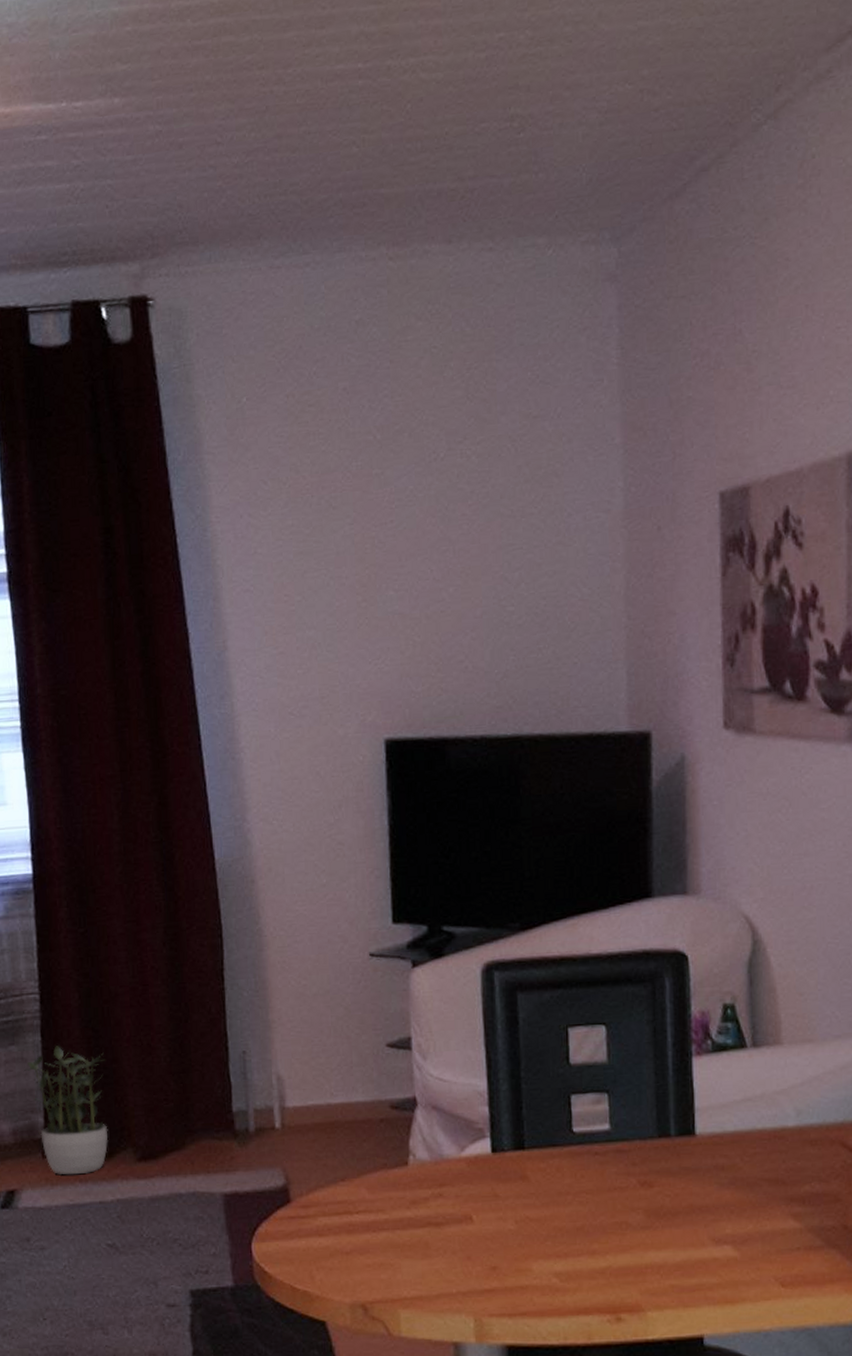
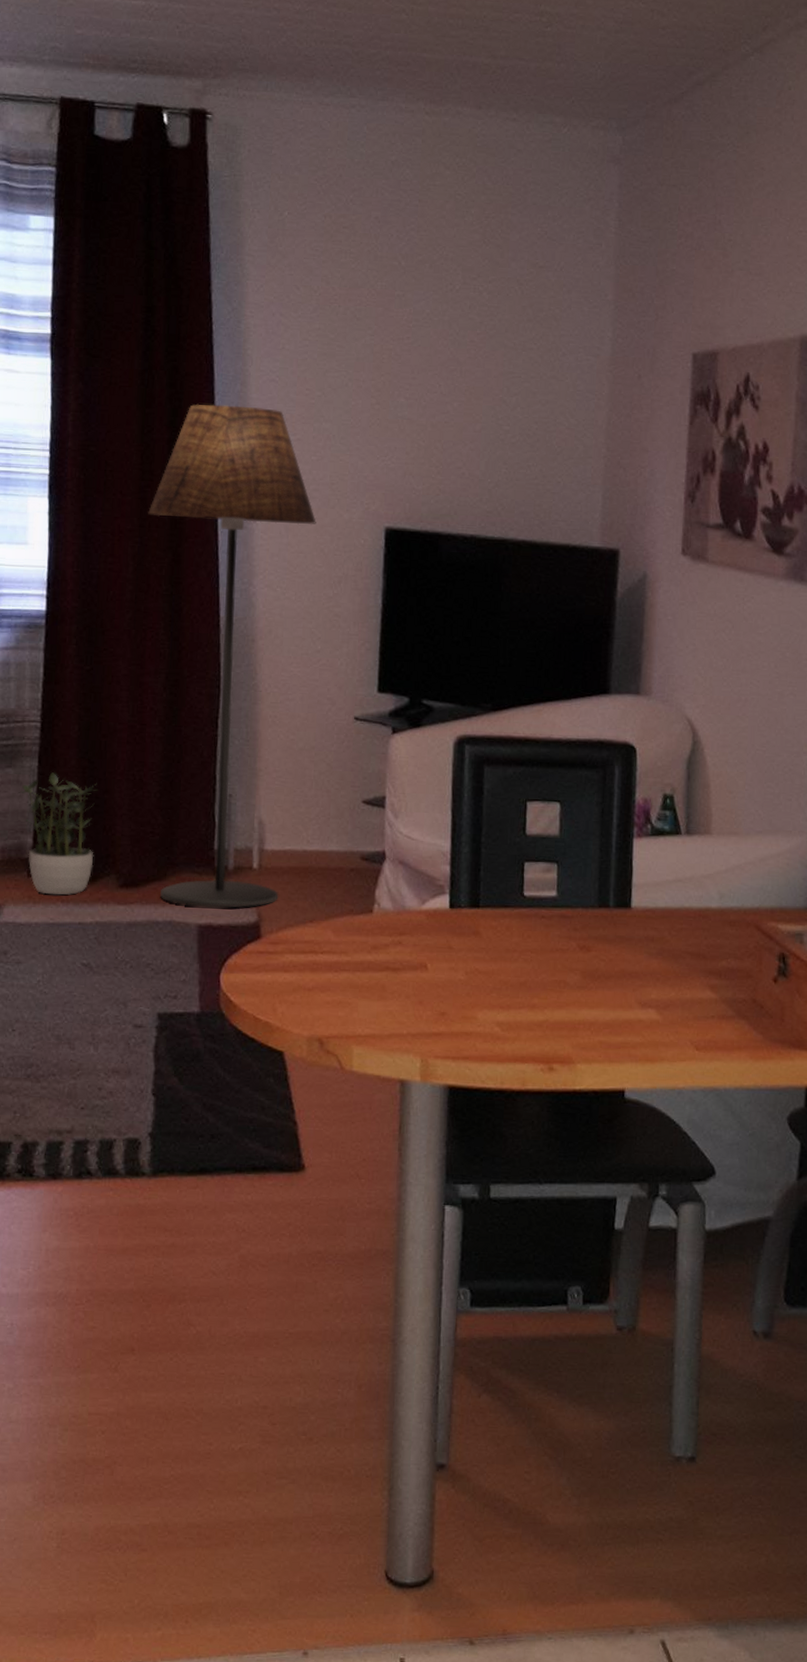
floor lamp: none [128,622,309,1175] -> present [148,403,316,909]

